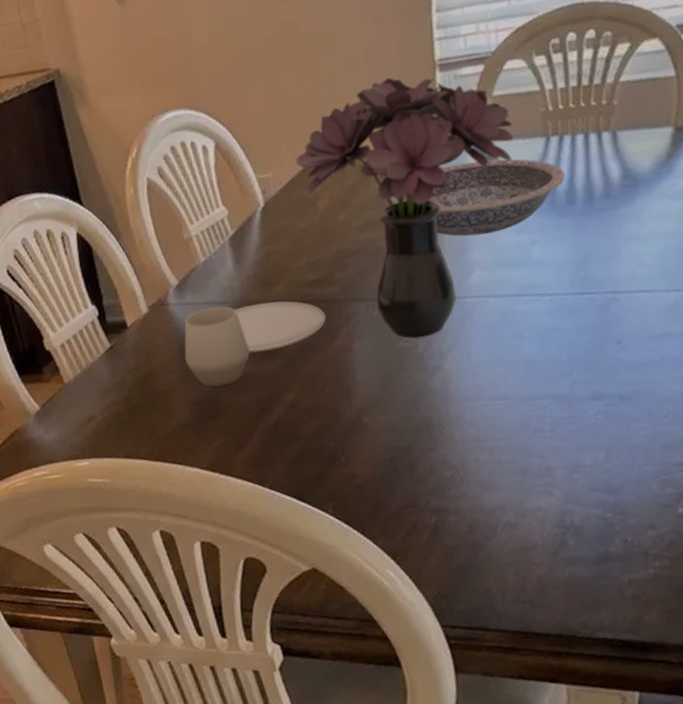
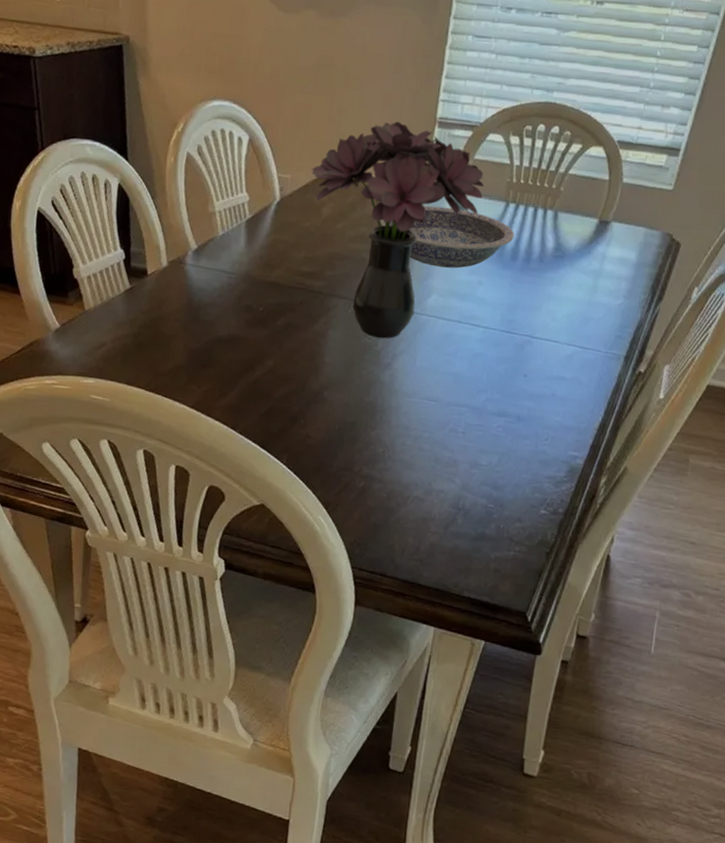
cup: present [184,306,249,387] -> none [191,274,245,342]
plate: present [234,301,326,354] -> none [239,280,311,322]

